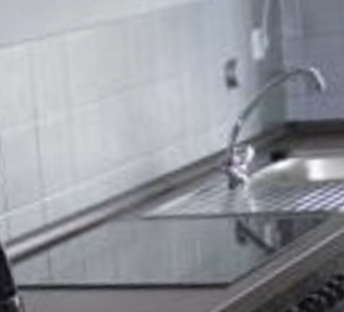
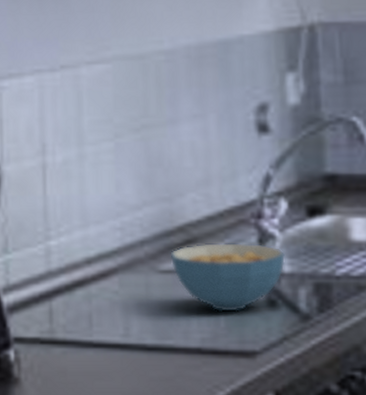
cereal bowl: none [152,188,253,251] -> present [170,243,286,312]

